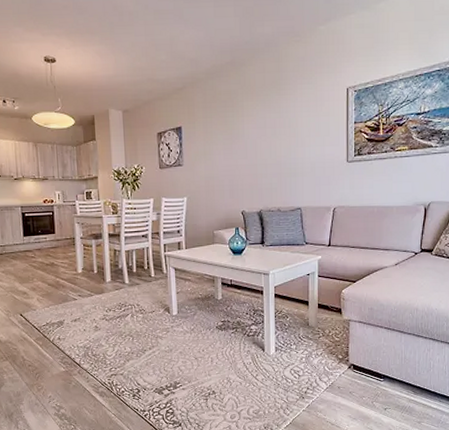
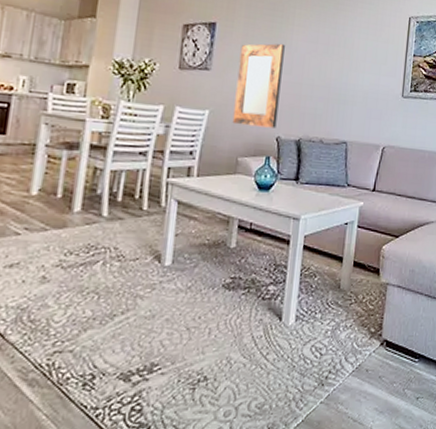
home mirror: none [203,134,240,206] -> present [232,43,285,128]

